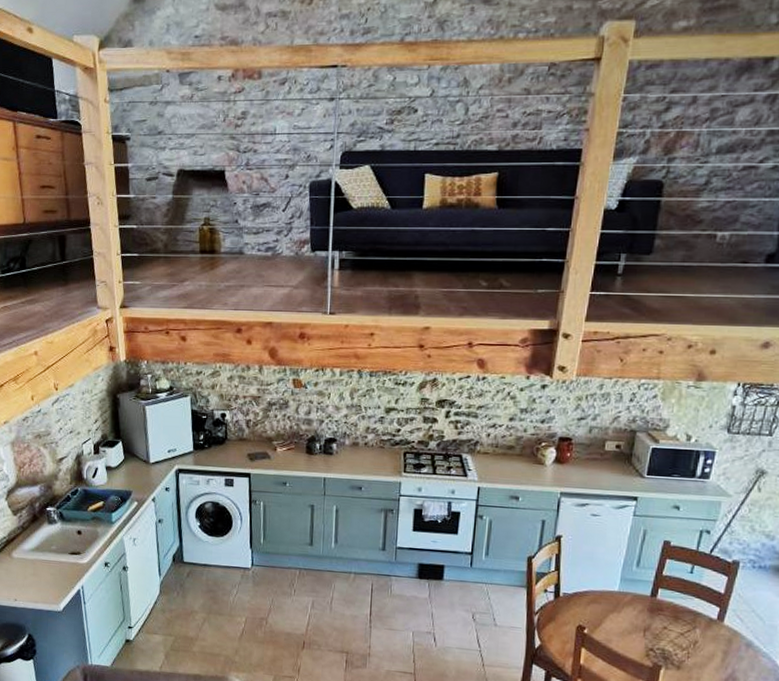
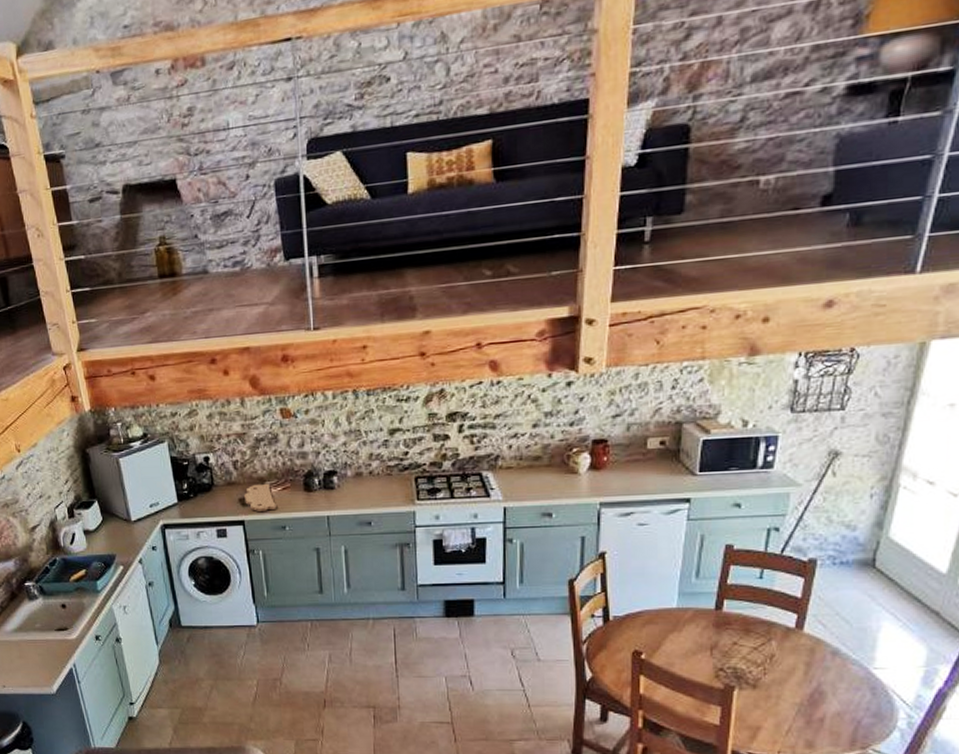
cutting board: none [252,442,280,467] -> present [243,483,276,511]

